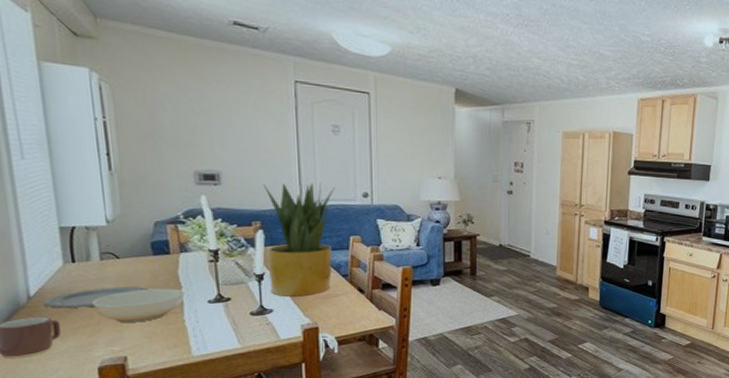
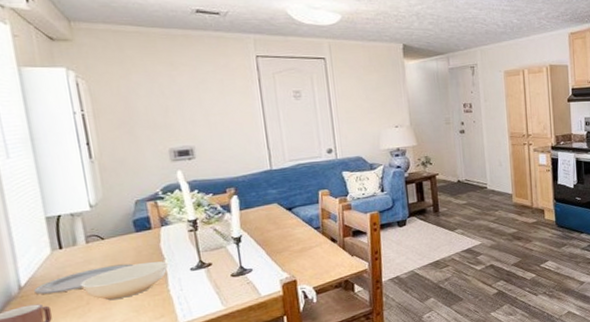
planter: present [264,182,335,297] -> none [235,144,305,256]

